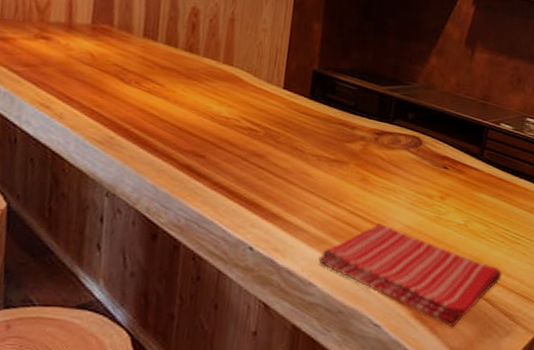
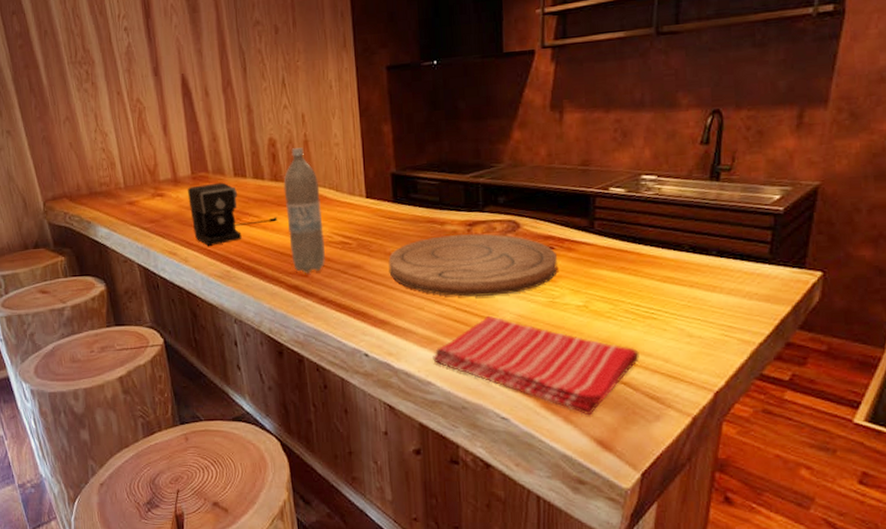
coffee maker: none [78,37,183,107] -> present [188,182,277,246]
water bottle: none [190,23,237,154] -> present [283,147,325,273]
cutting board: none [292,139,449,205] -> present [388,233,557,297]

